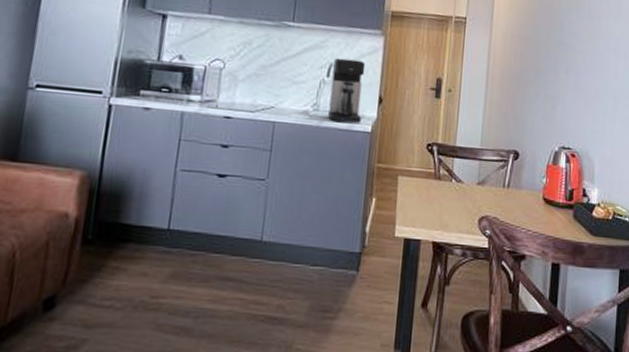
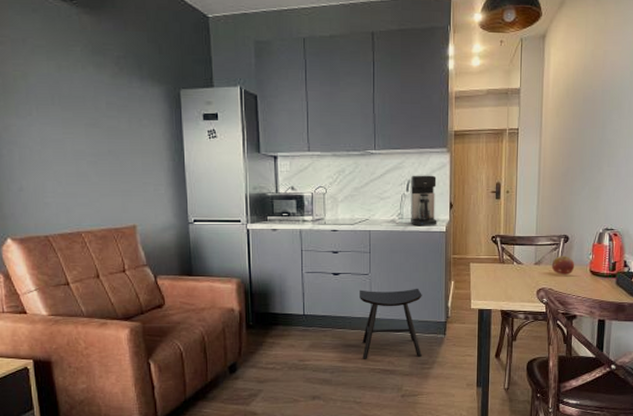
stool: none [242,200,333,301] -> present [360,288,422,359]
fruit: none [497,176,526,202] -> present [551,256,575,276]

